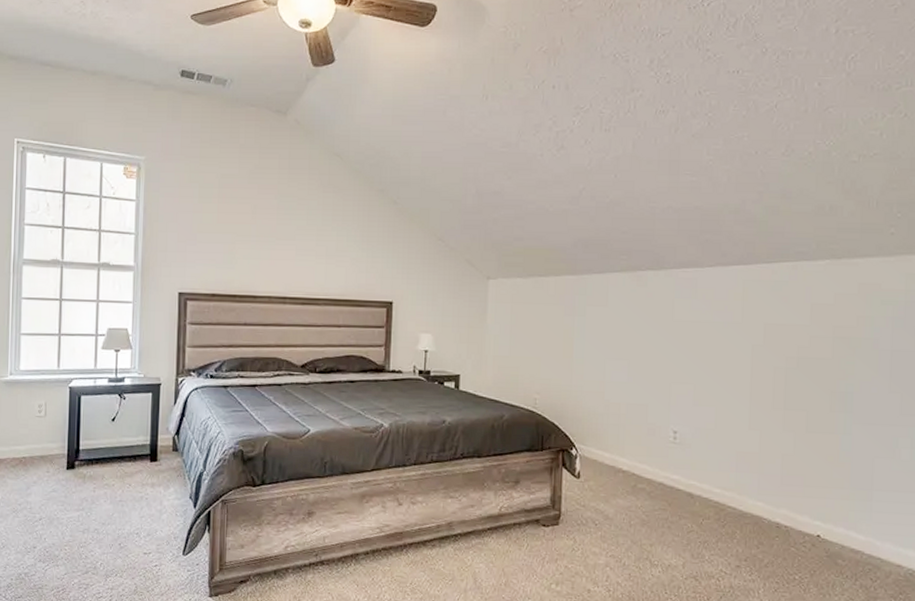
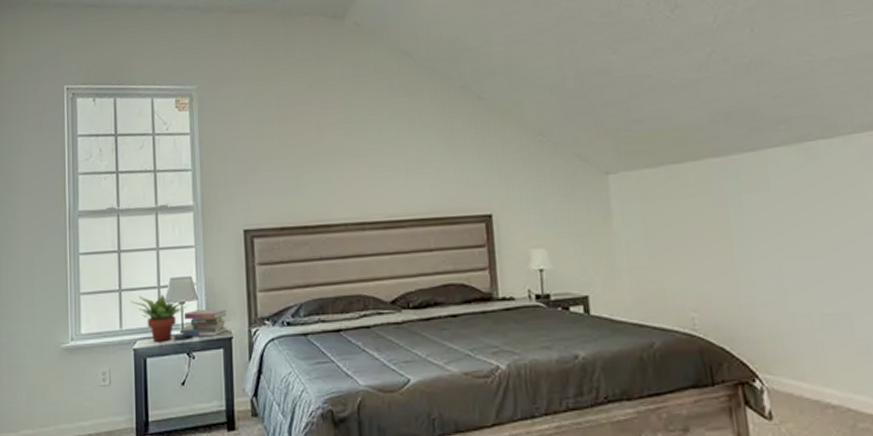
succulent plant: none [69,341,122,383] -> present [130,294,187,343]
books: none [113,358,157,382] -> present [179,309,227,337]

